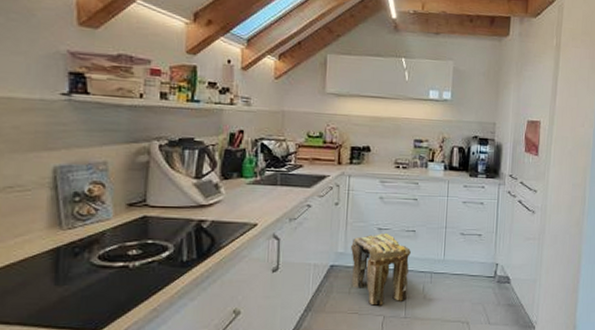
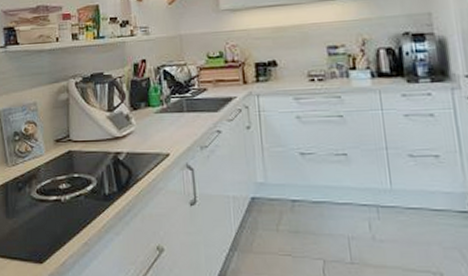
stool: present [351,232,411,306] -> none [271,157,350,247]

